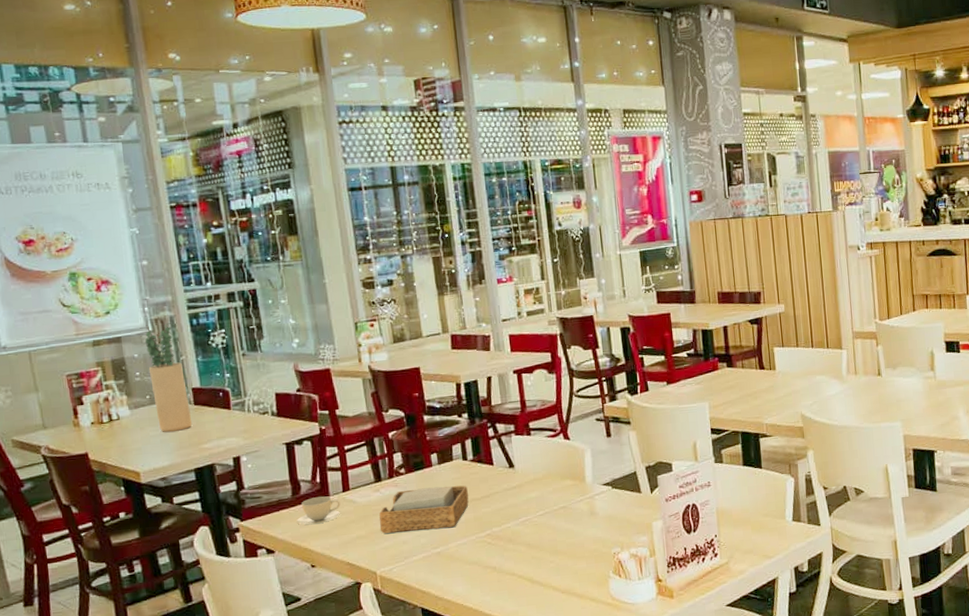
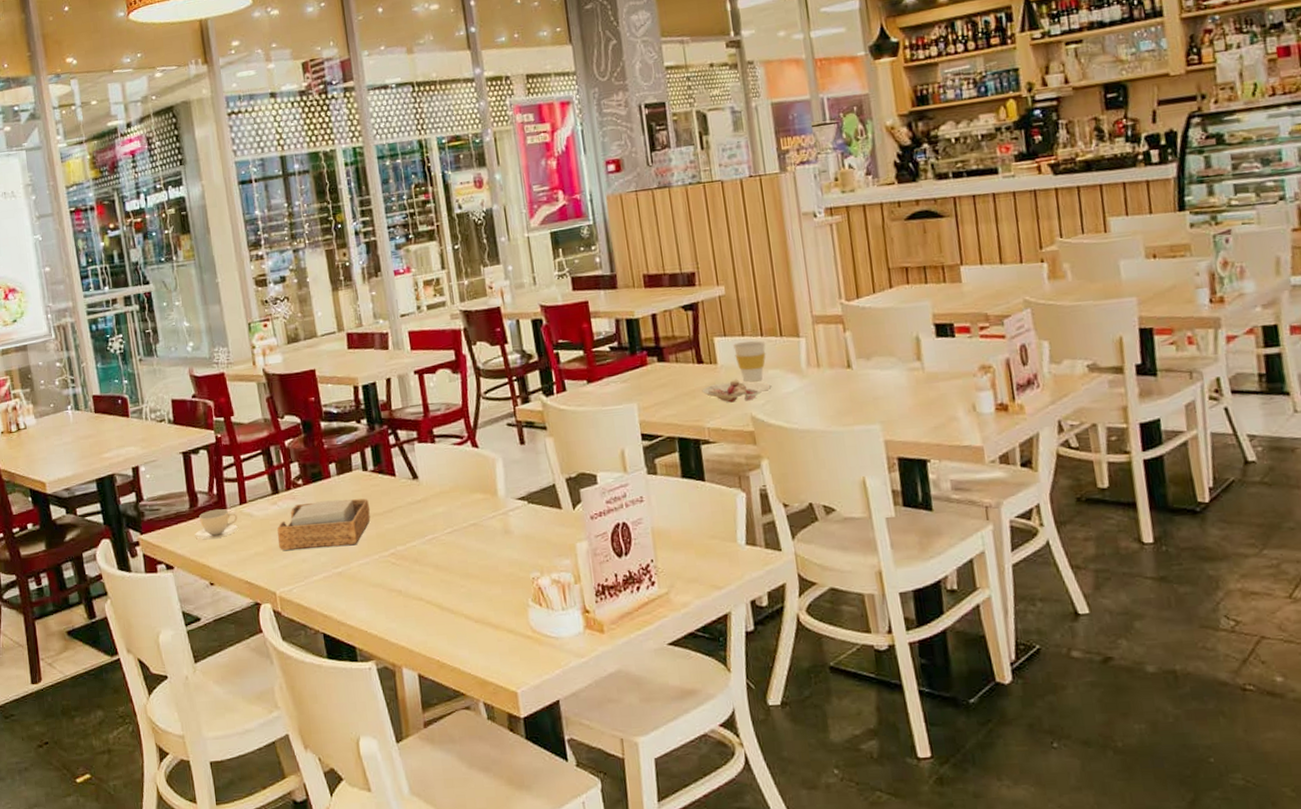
vase: present [144,317,193,432] -> none [48,324,93,441]
dessert: none [762,382,819,403] -> present [702,378,772,403]
cup: none [789,351,815,387] -> present [733,341,766,383]

